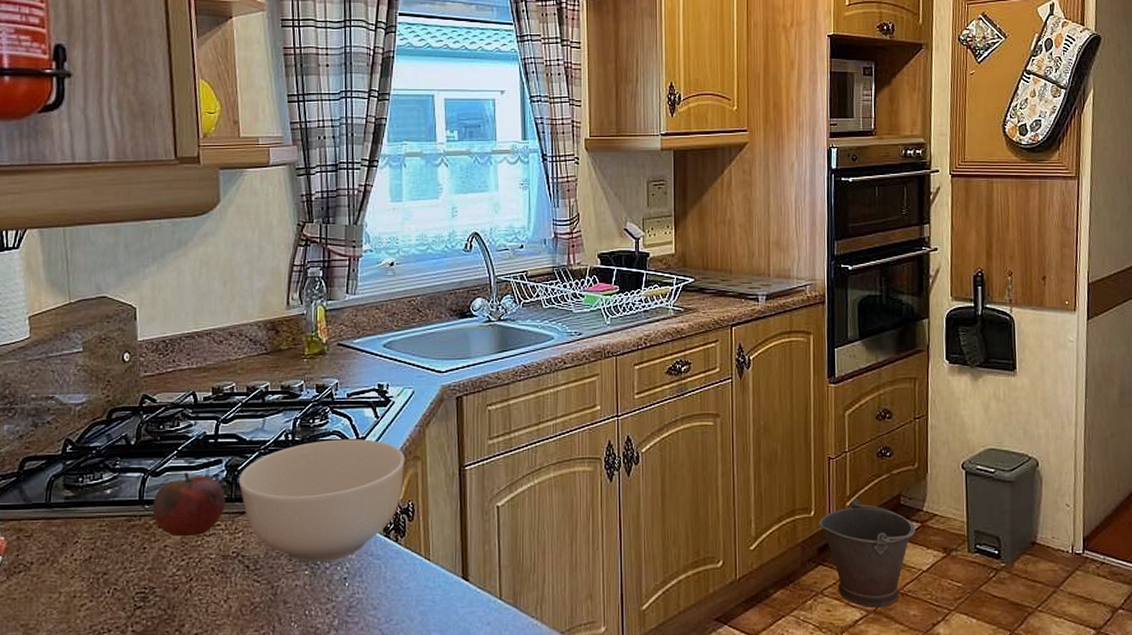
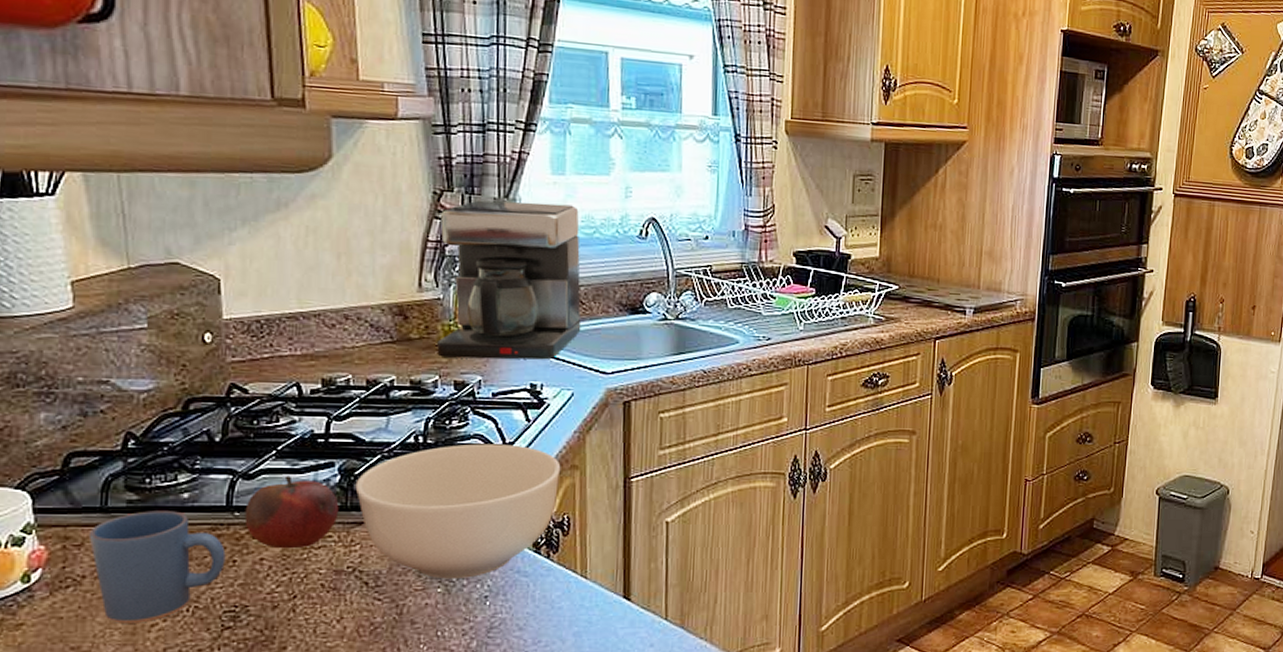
mug: none [36,505,138,604] -> present [88,511,226,623]
coffee maker: none [302,226,419,364] -> present [437,200,582,360]
bucket: present [819,499,916,607] -> none [1010,522,1106,629]

